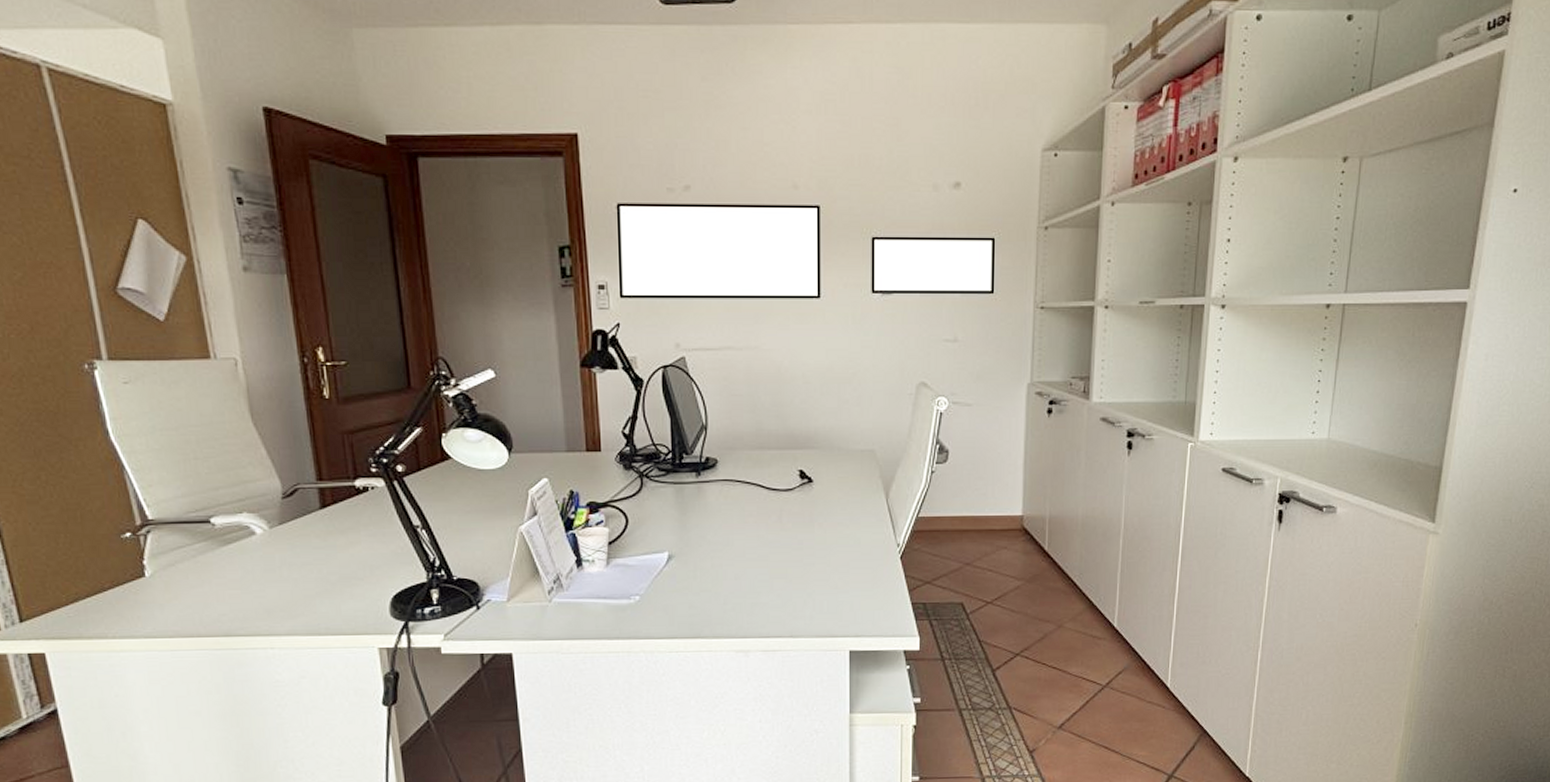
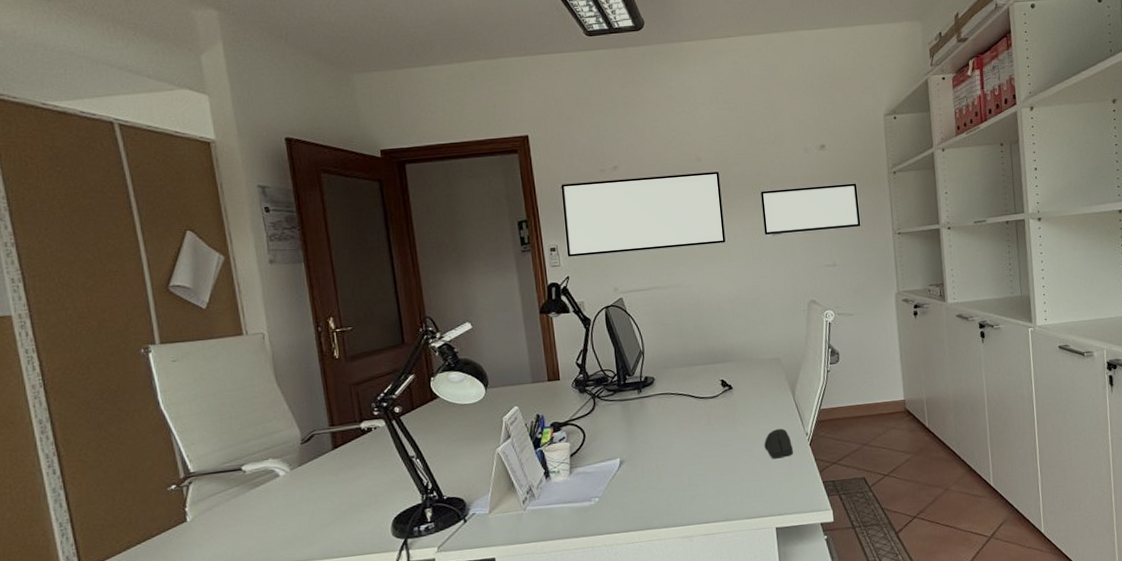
computer mouse: none [845,536,881,571] -> present [764,428,794,459]

